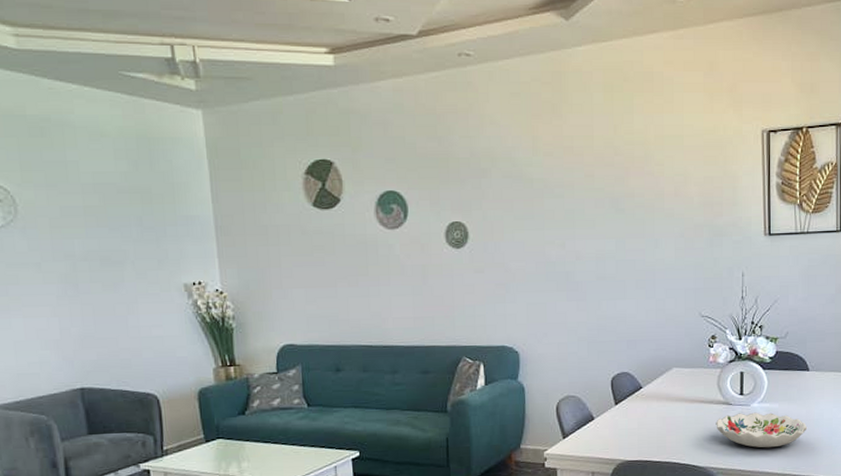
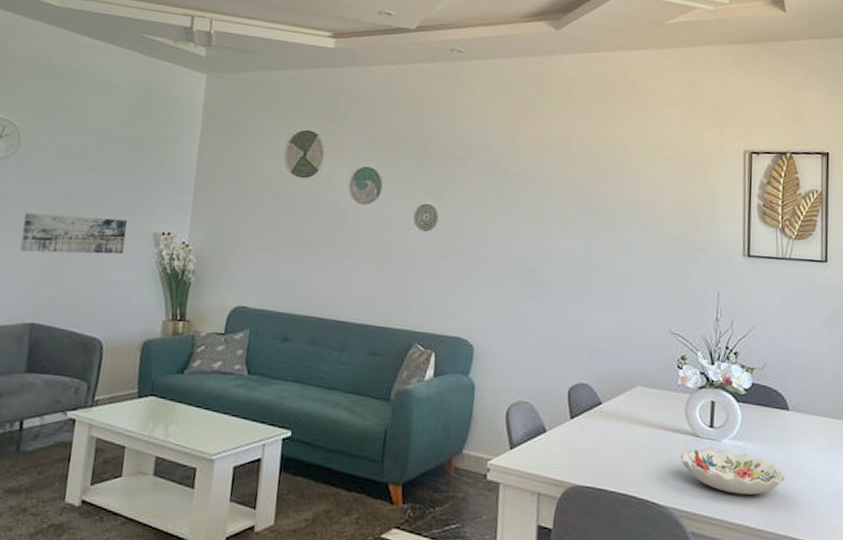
wall art: none [44,275,157,320] -> present [19,213,128,255]

